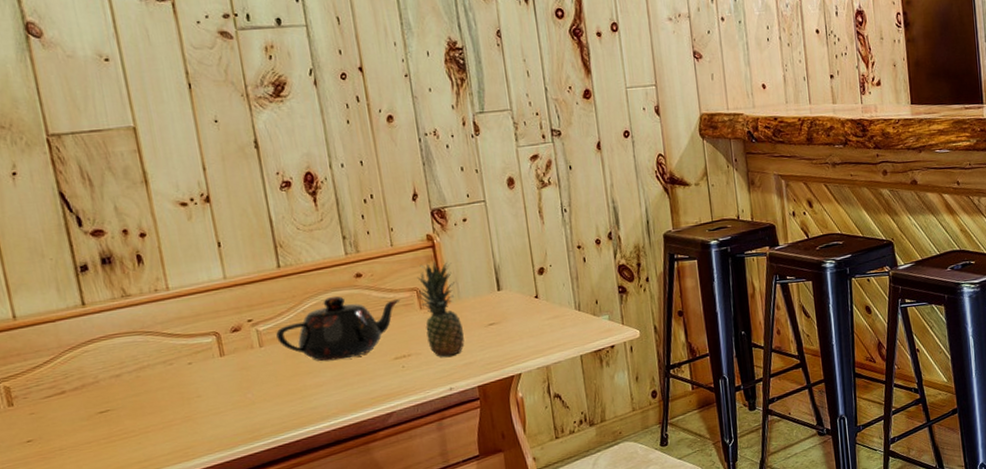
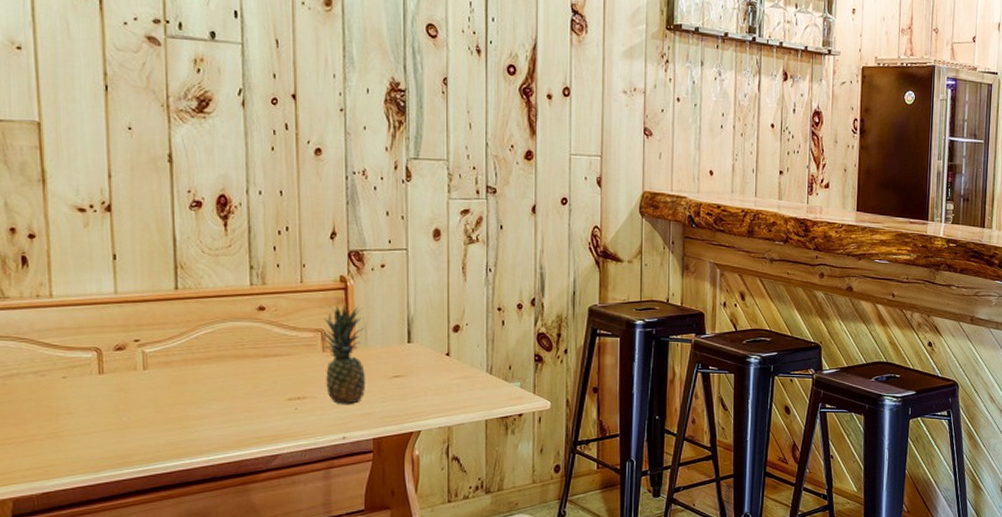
teapot: present [276,296,401,362] -> none [164,327,303,393]

